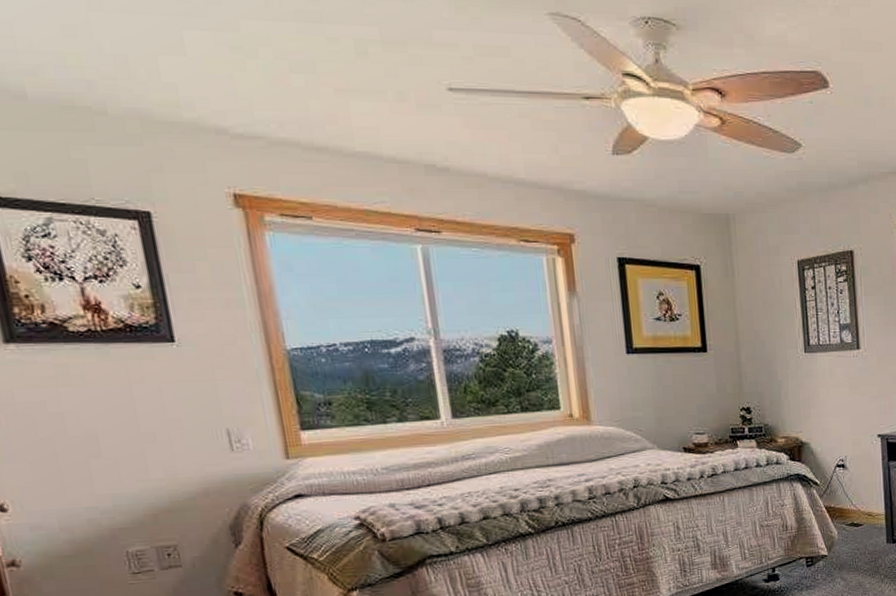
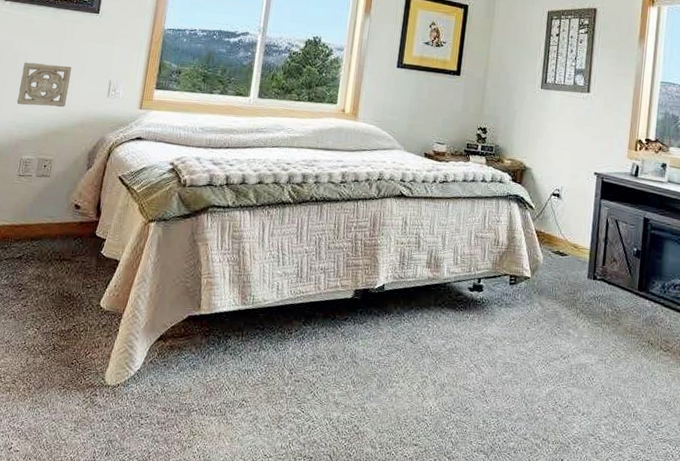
wall ornament: none [77,421,170,484] -> present [16,62,71,108]

